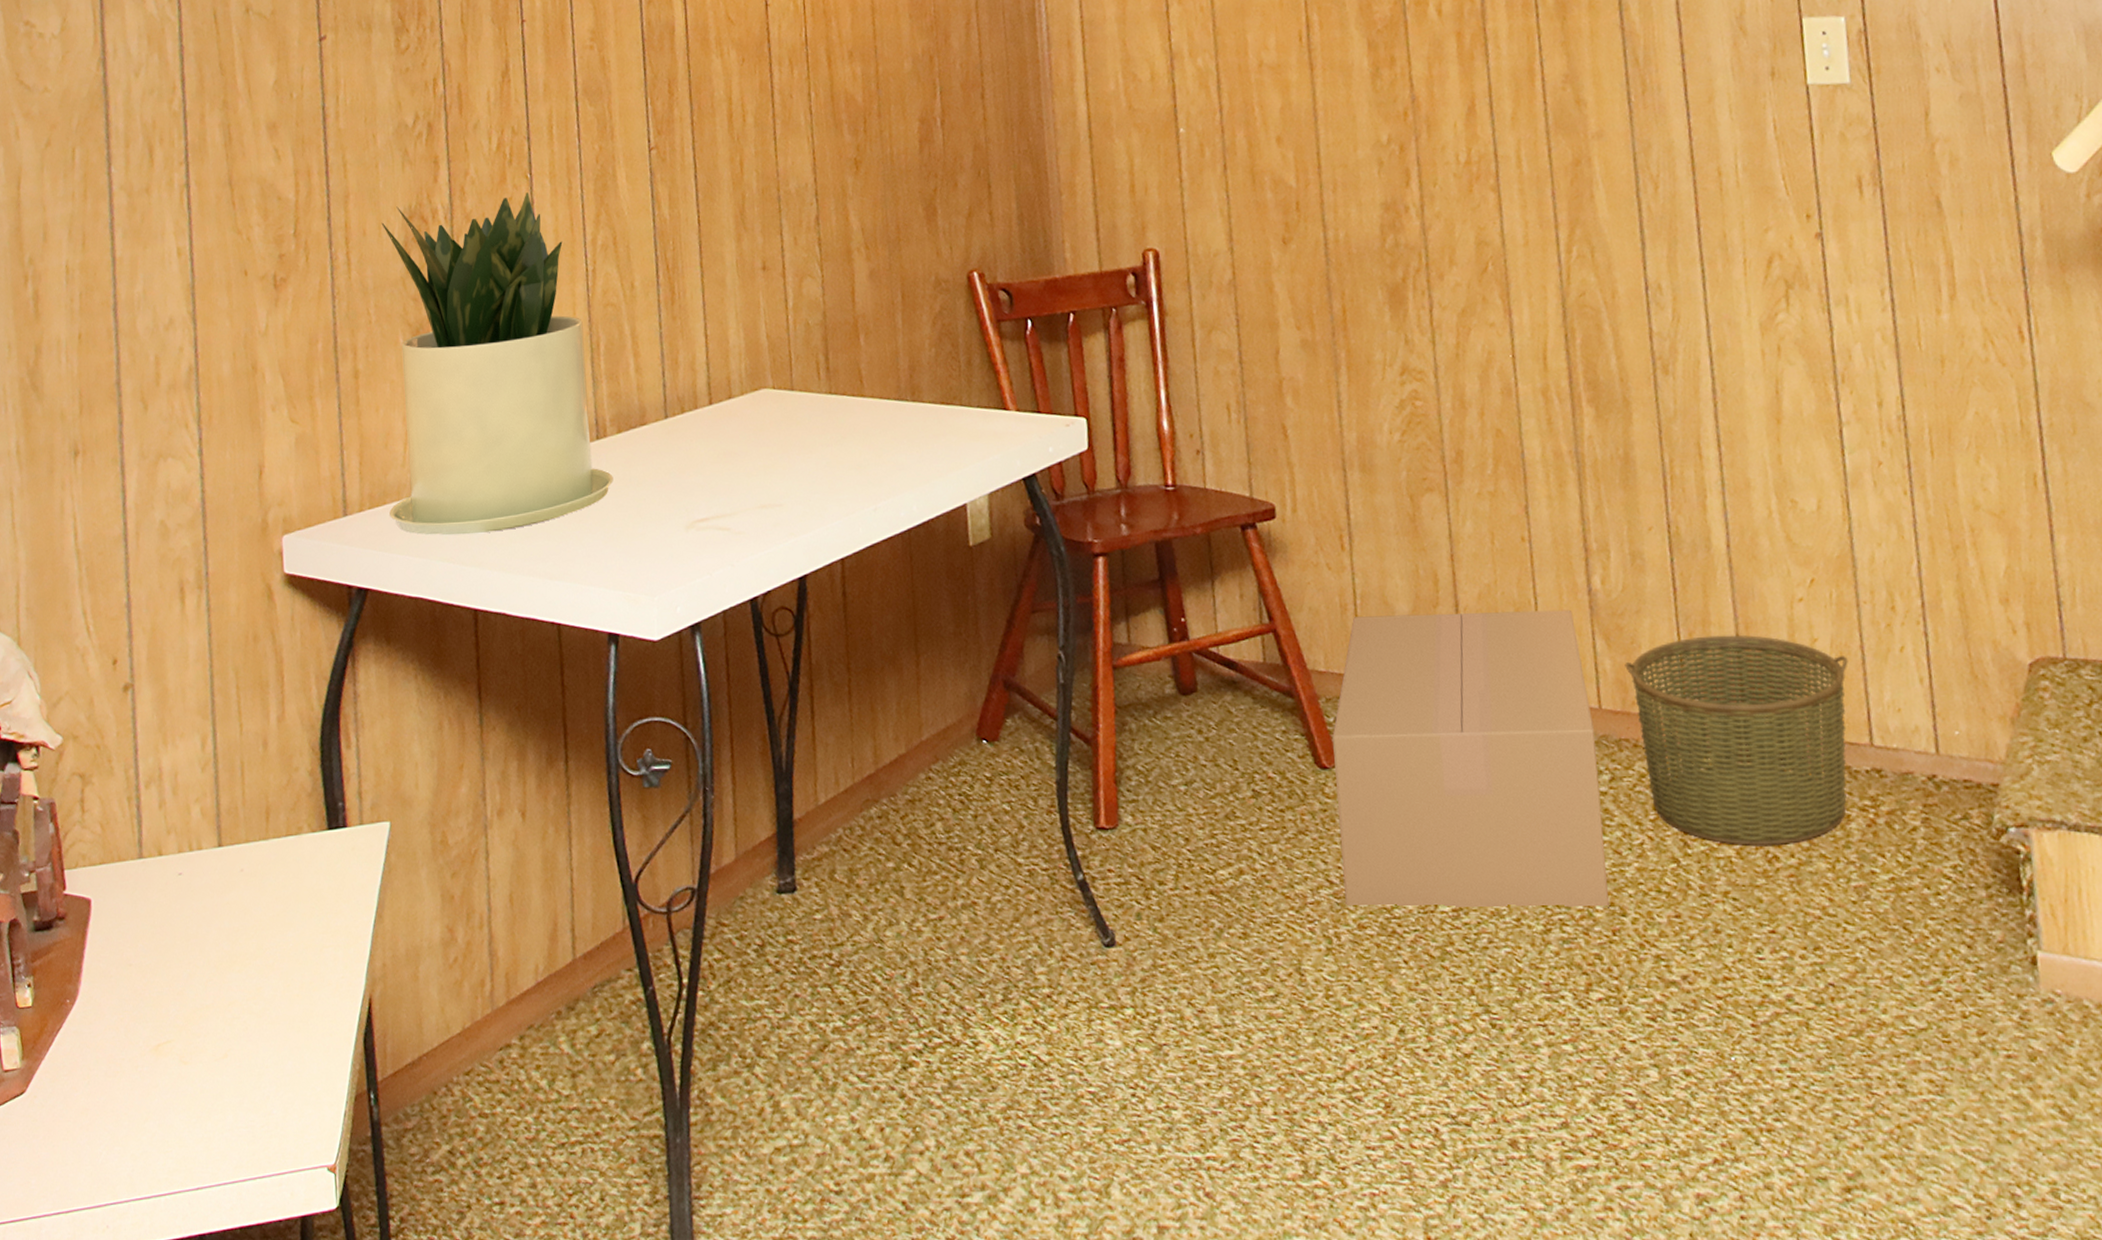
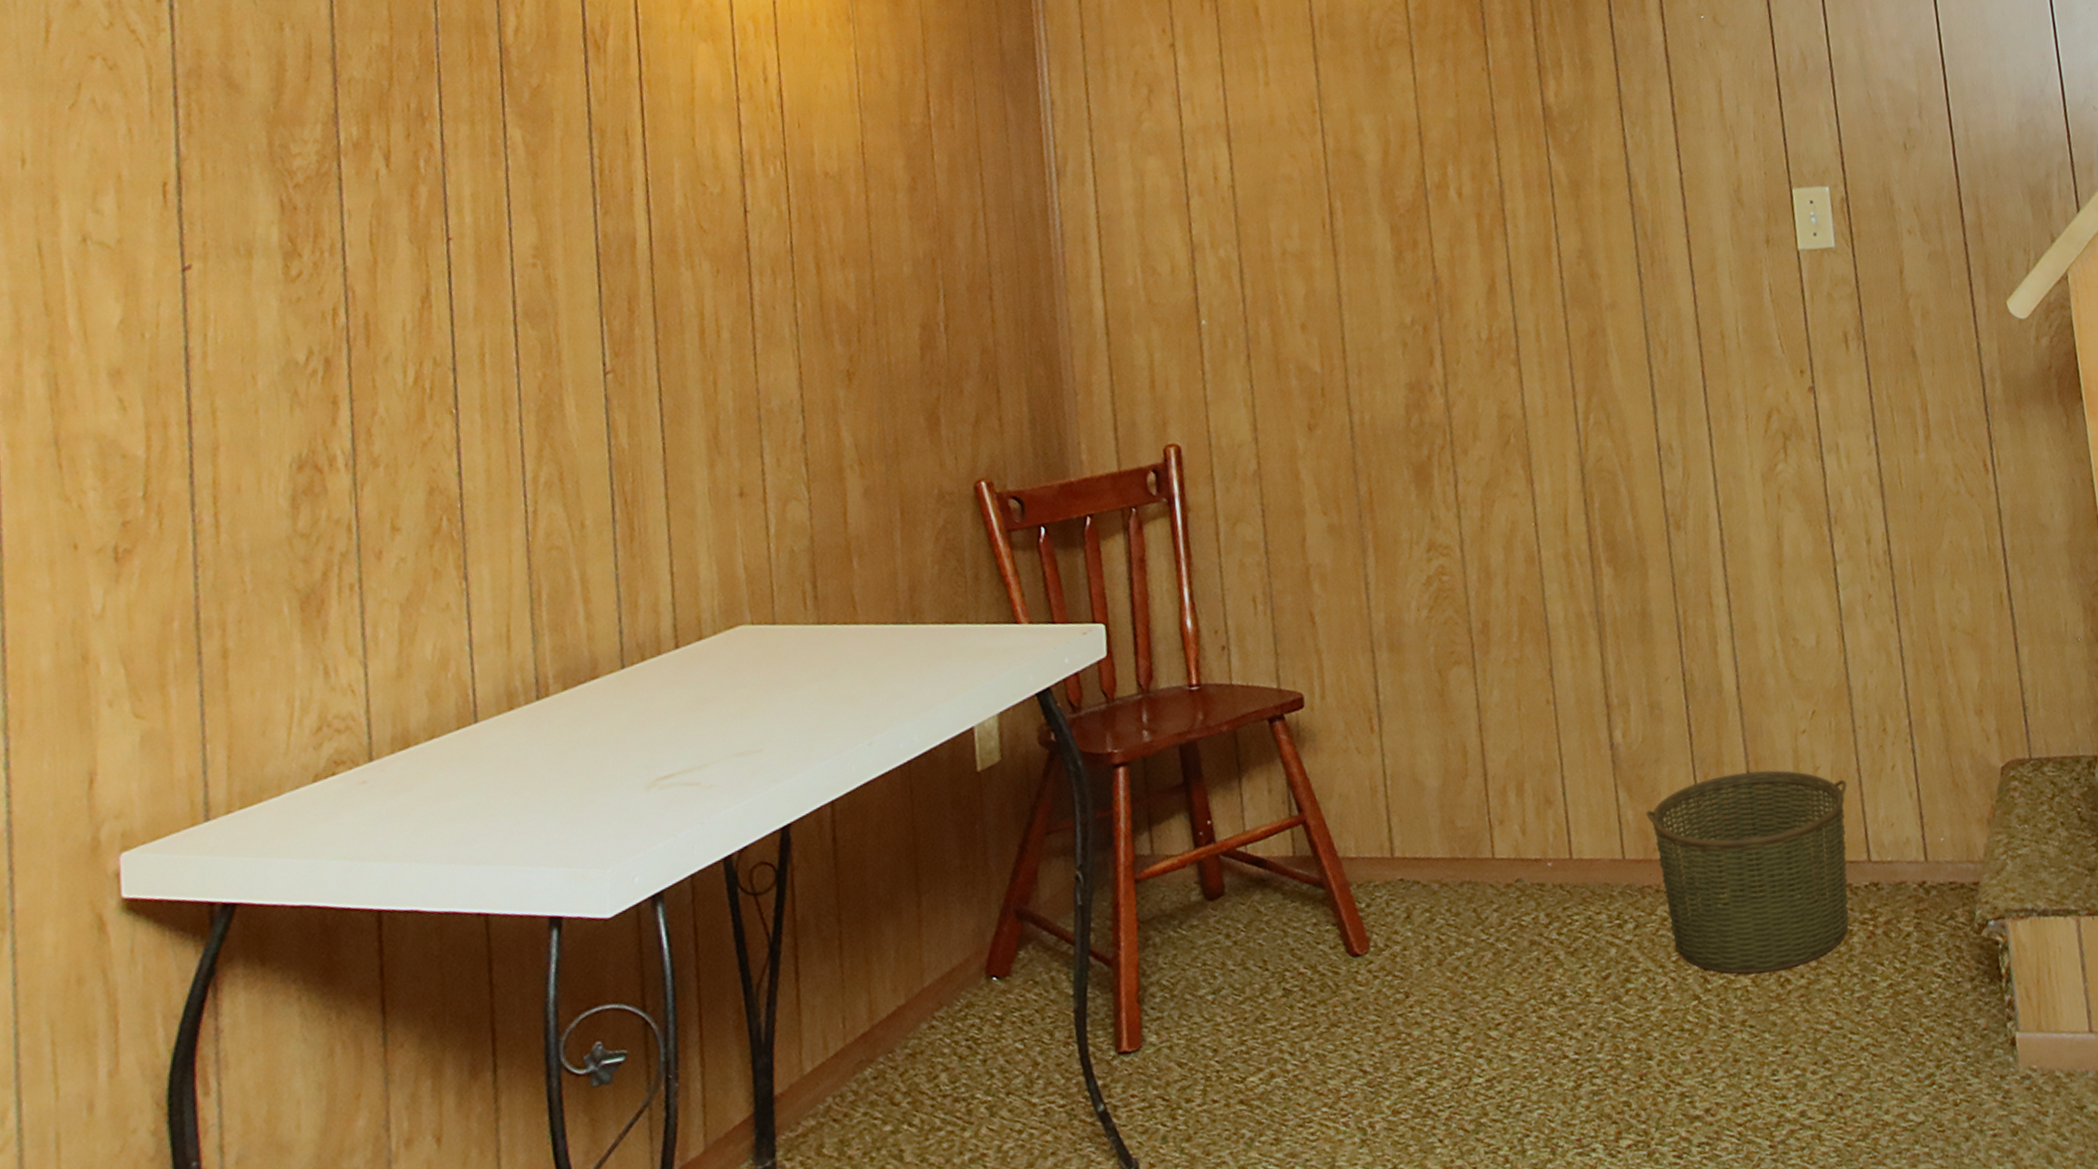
planter: present [381,192,614,536] -> none [262,430,557,832]
cardboard box: present [1332,609,1609,908] -> none [1364,765,1636,1093]

